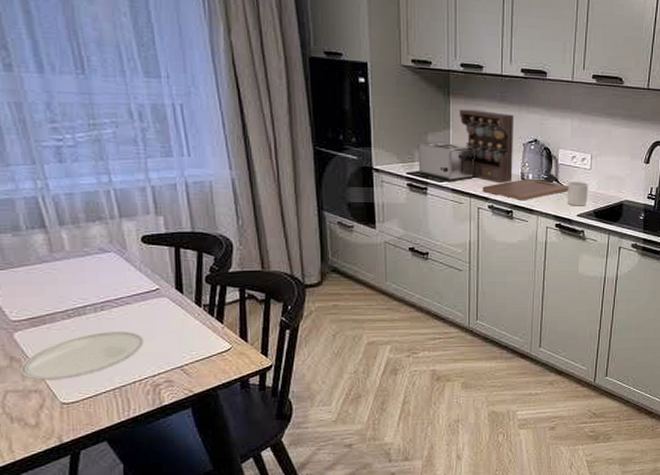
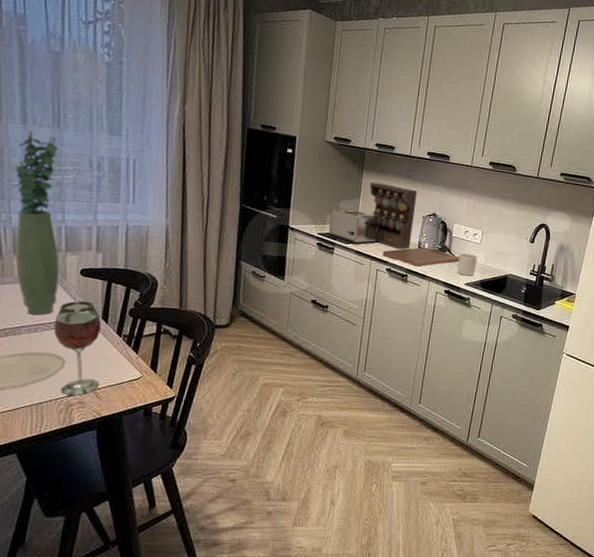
vase: none [39,80,121,292] -> present [14,131,60,315]
wineglass: none [122,271,186,375] -> present [53,300,102,396]

